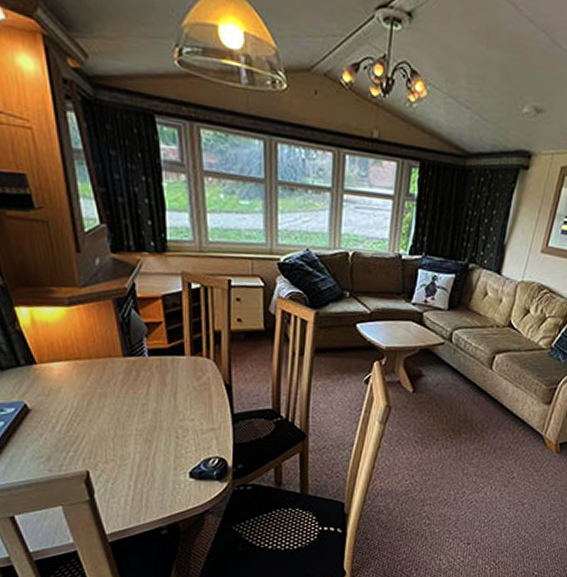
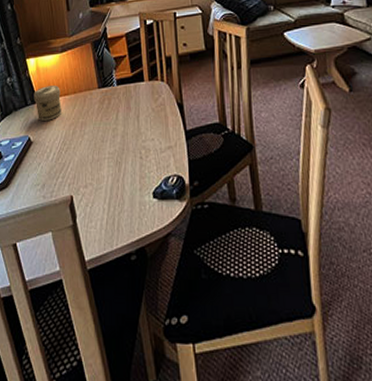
jar: none [29,345,71,387] -> present [34,85,62,121]

